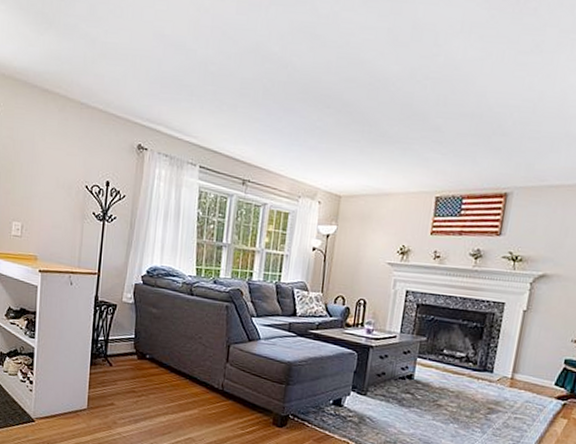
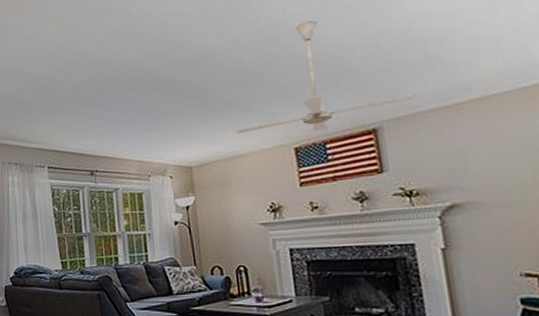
ceiling fan: none [389,68,550,185] -> present [236,19,418,134]

